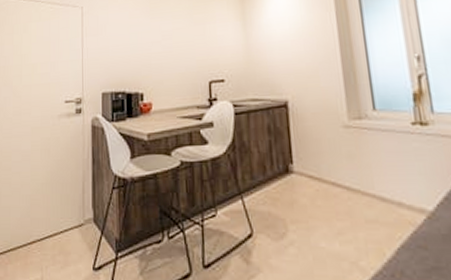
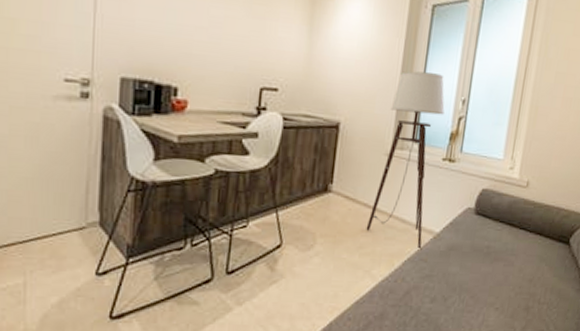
floor lamp: none [336,36,416,235] -> present [366,71,445,251]

